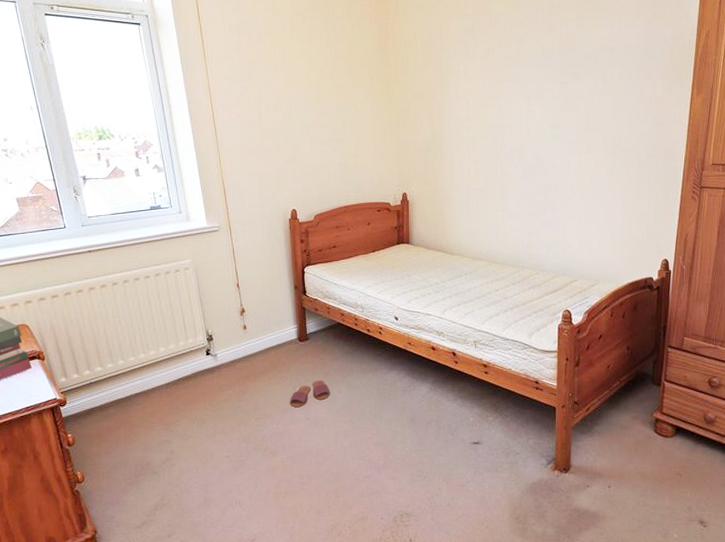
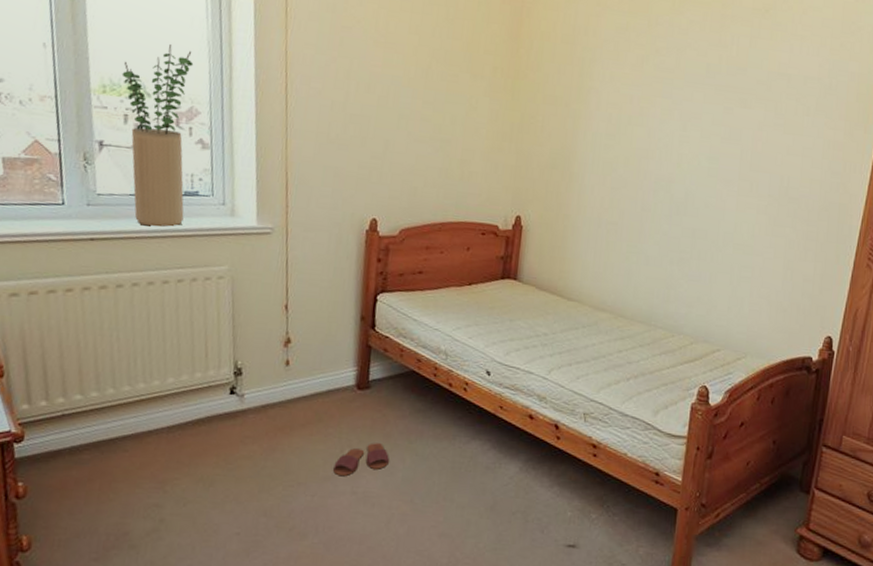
vase: none [90,94,153,236] -> present [121,44,194,228]

